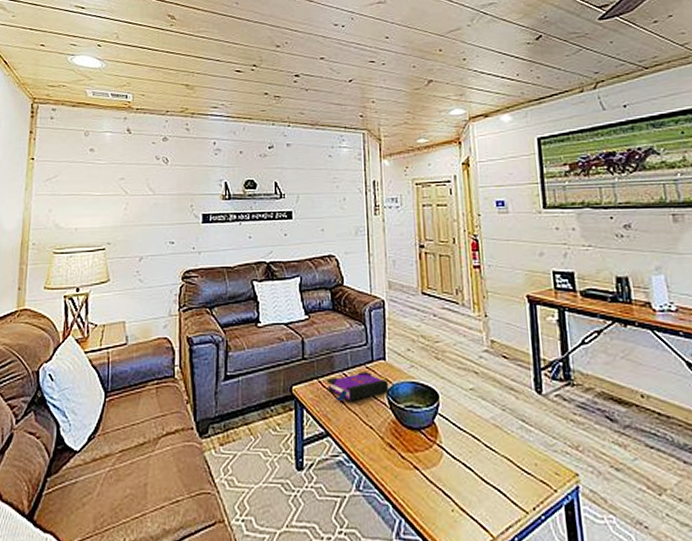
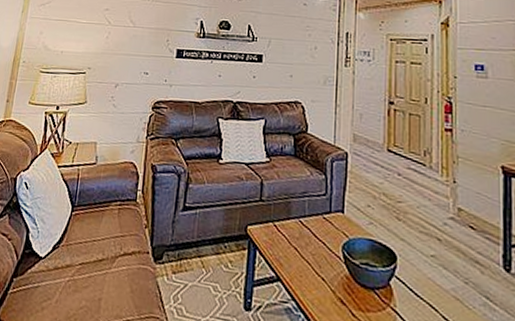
board game: present [328,372,389,401] -> none [283,221,345,250]

